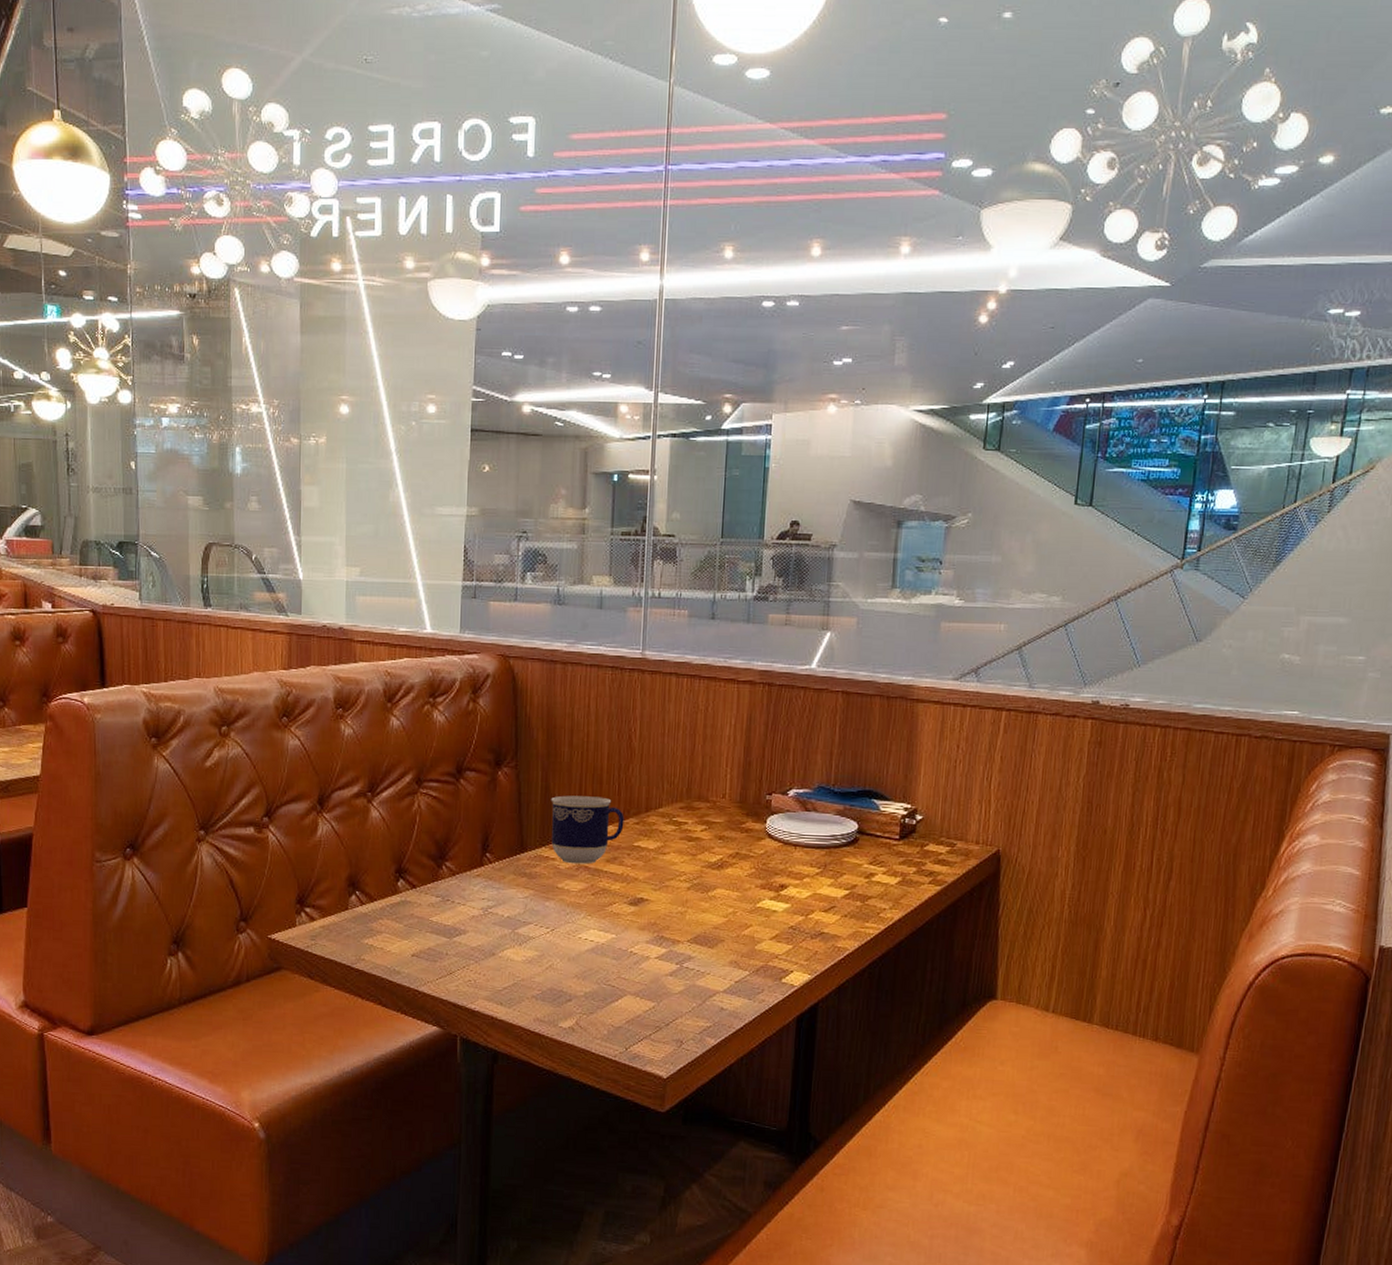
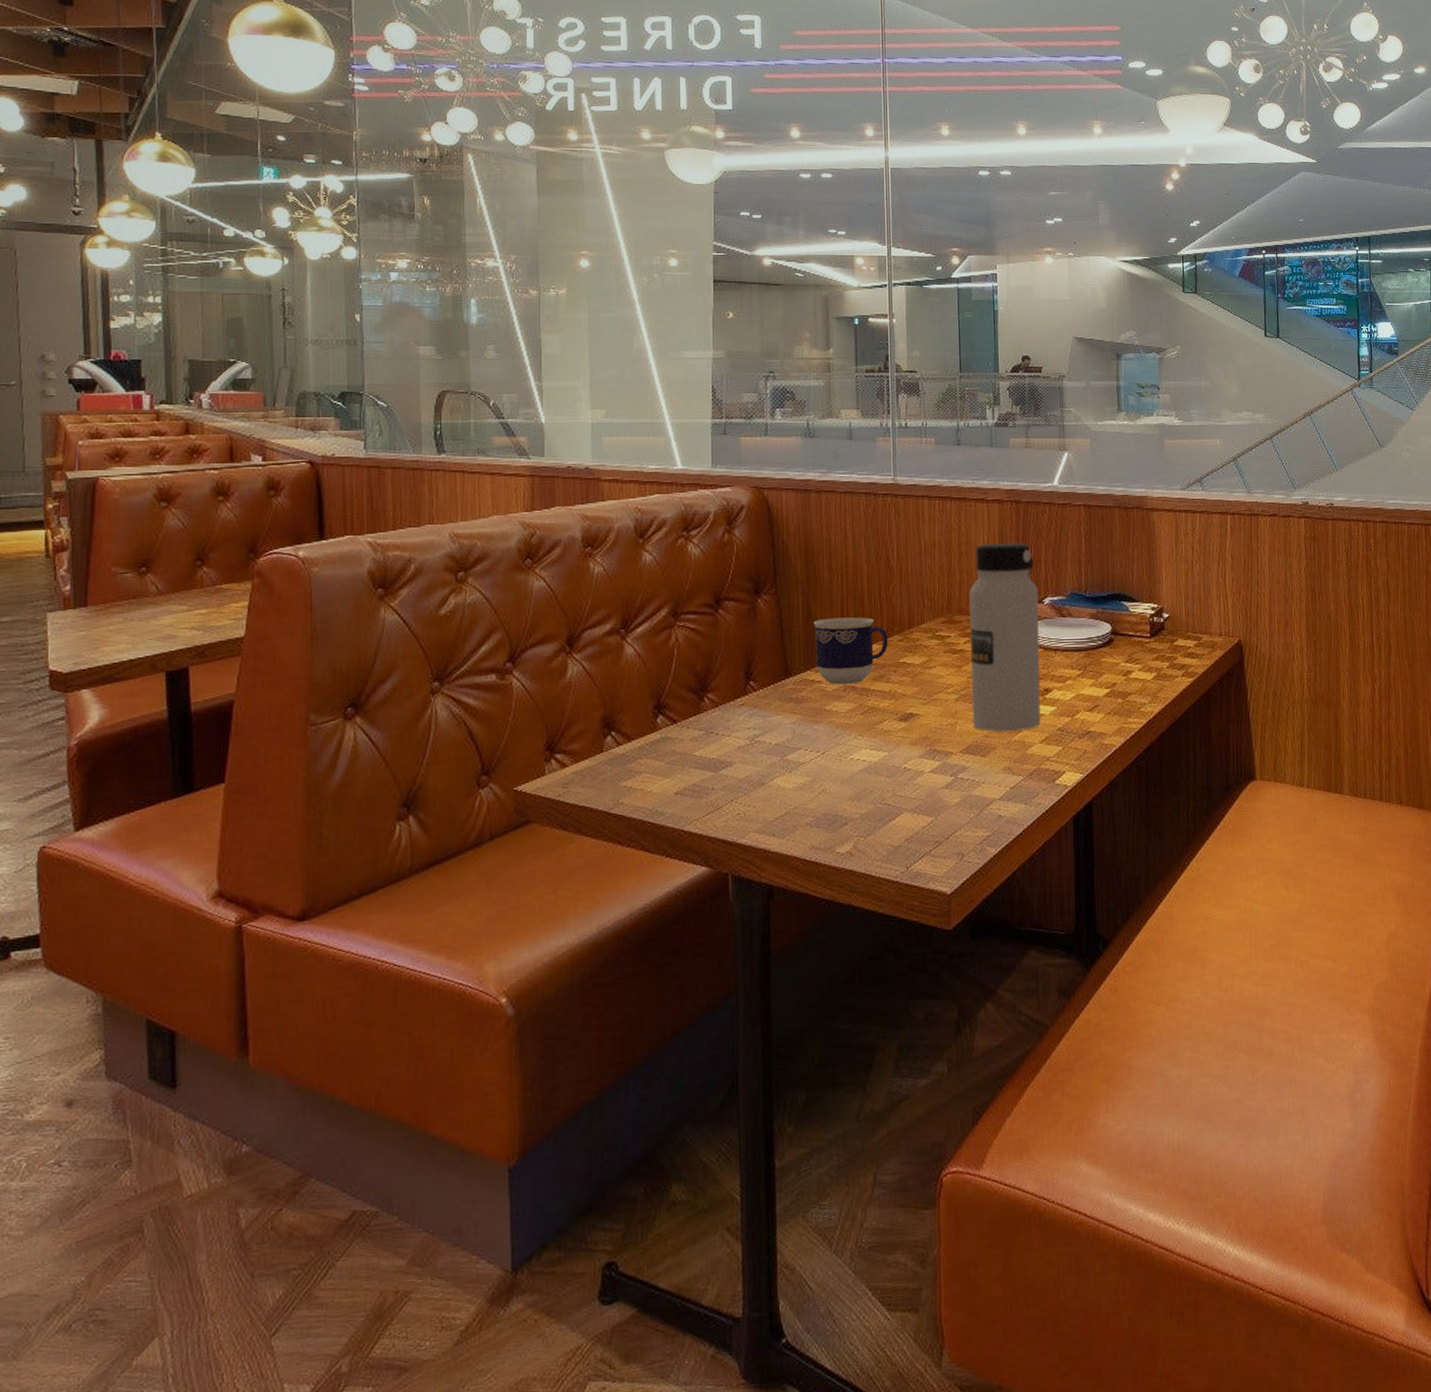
water bottle: none [702,728,784,926] -> present [969,543,1041,733]

